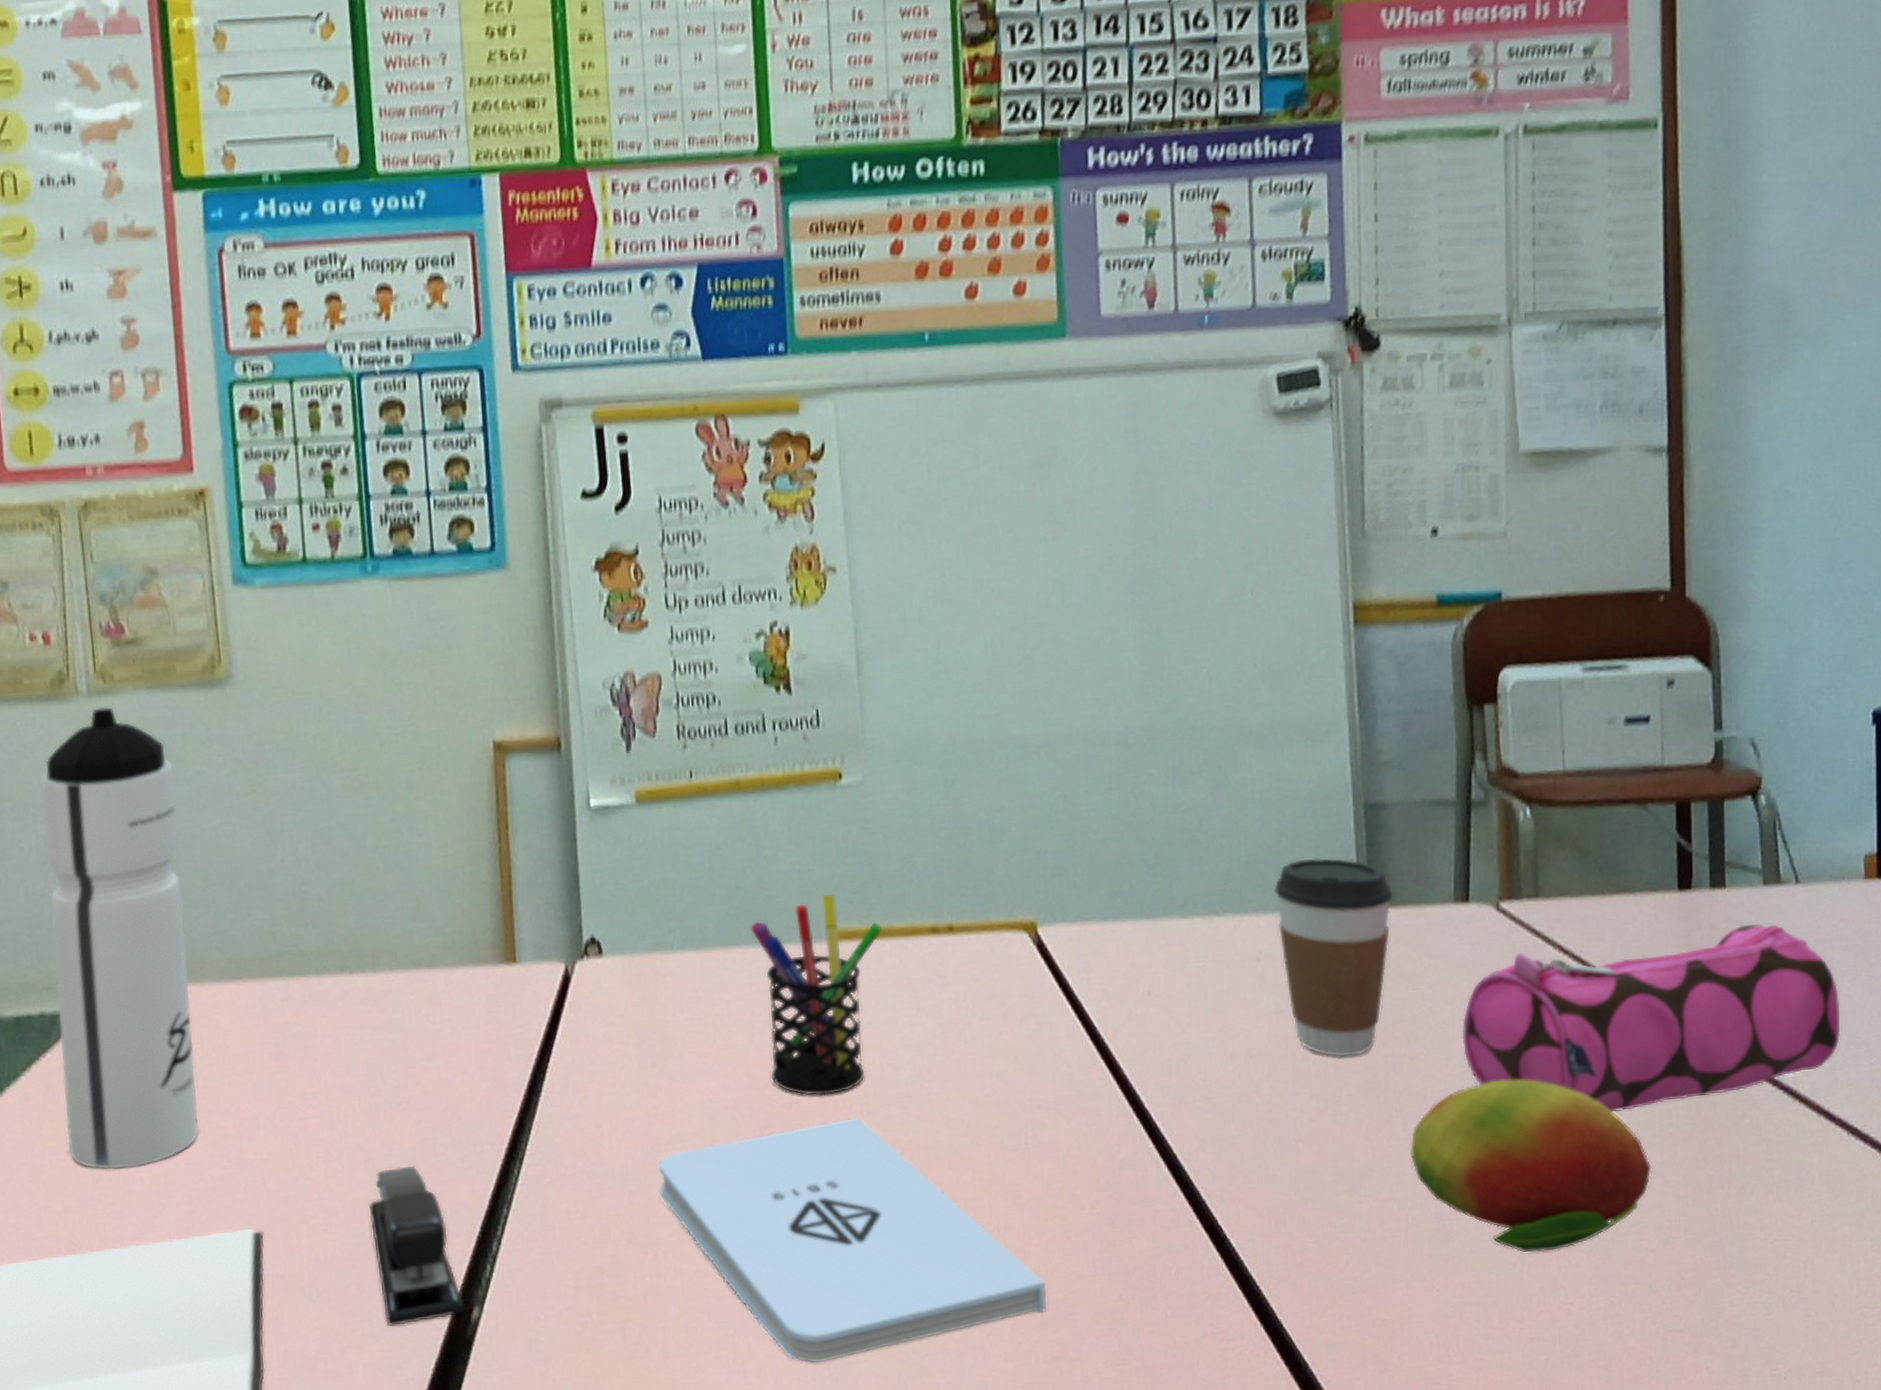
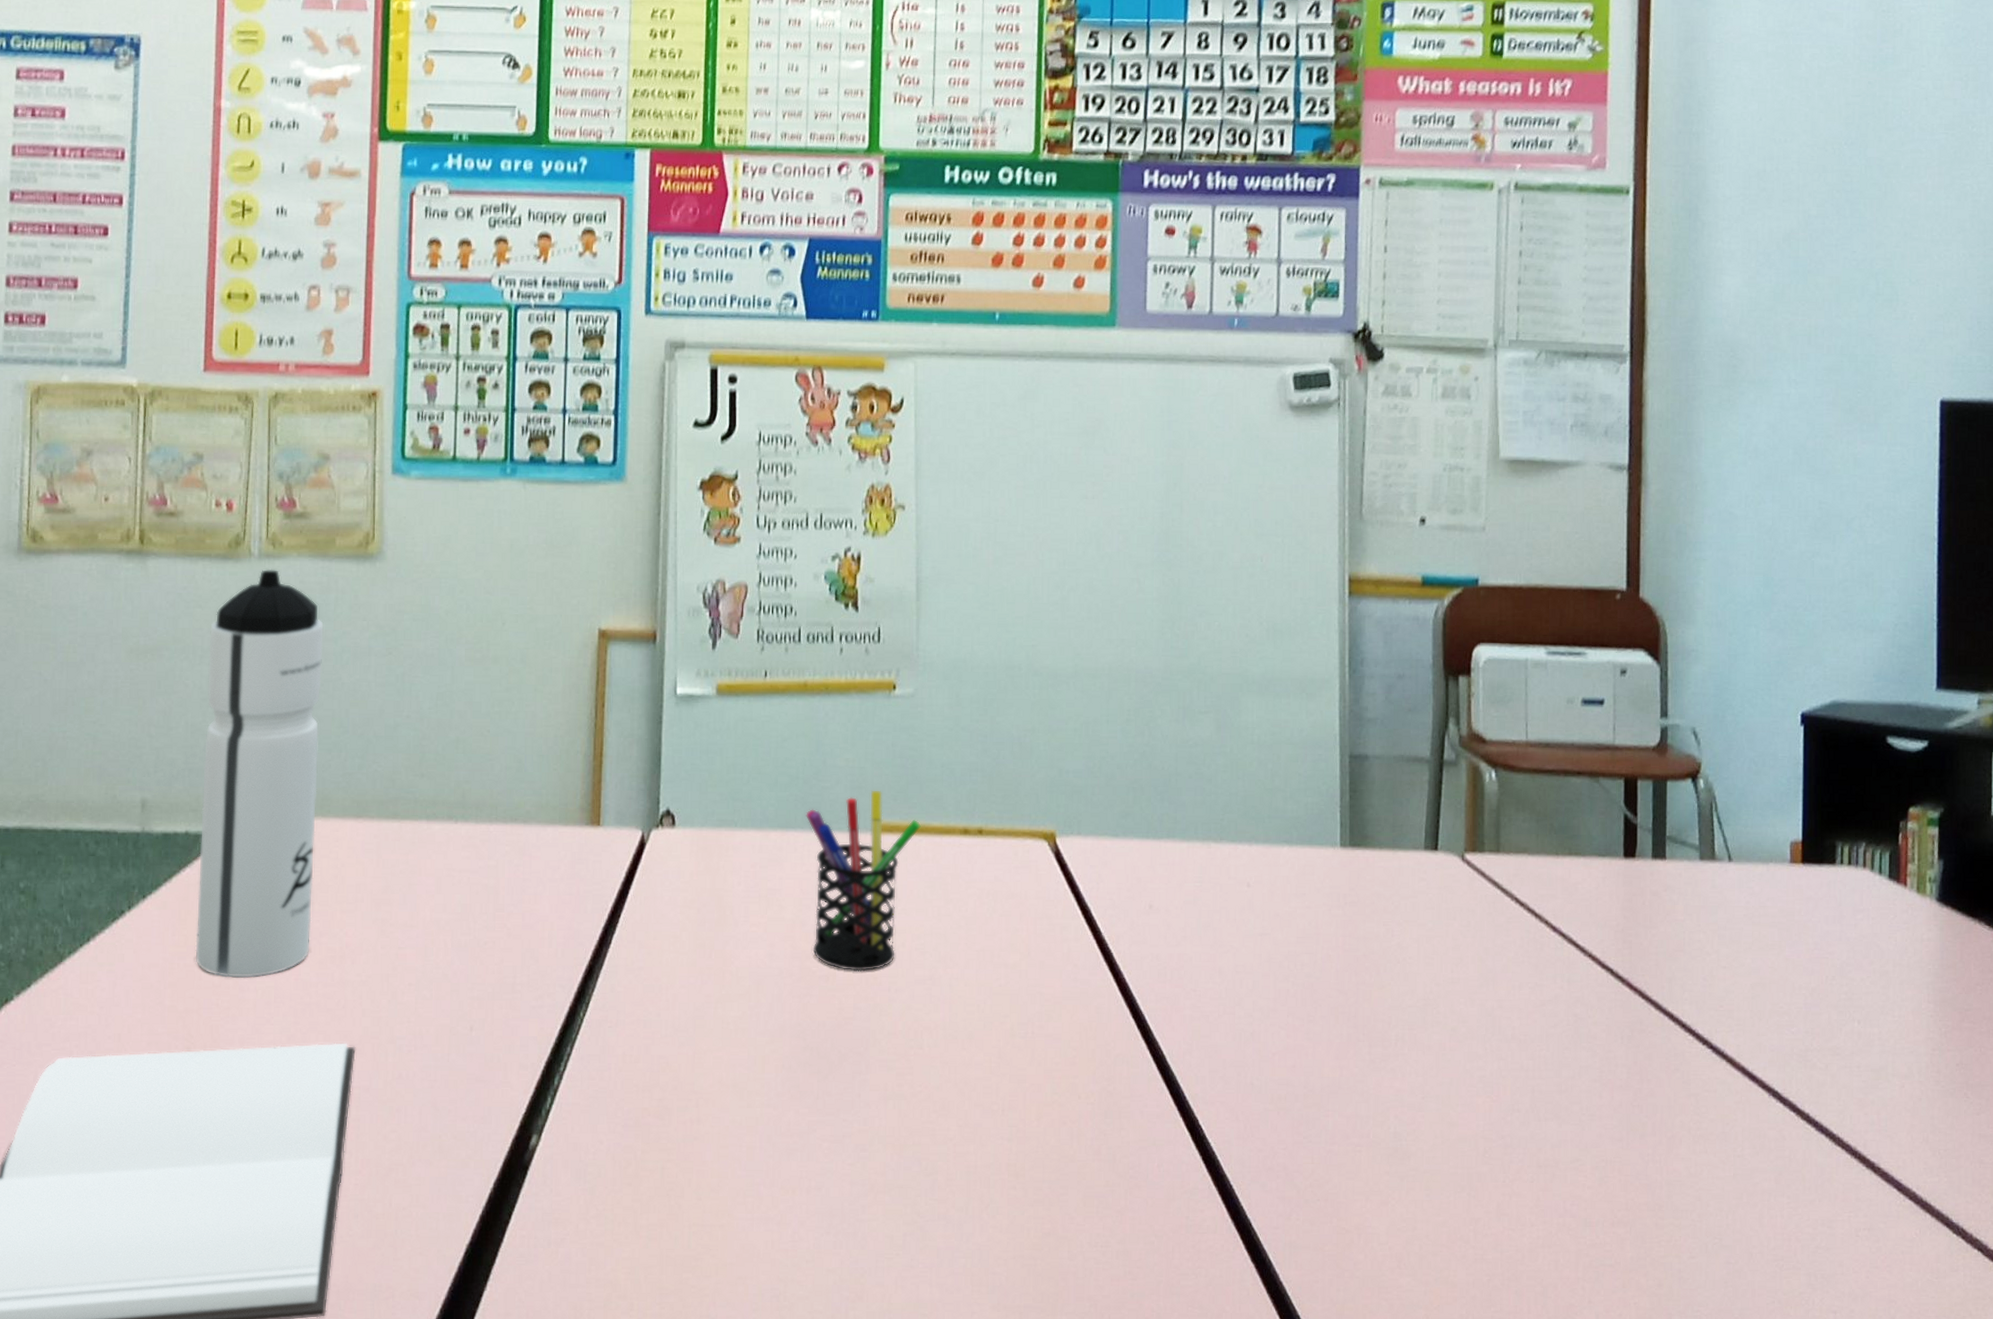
stapler: present [368,1165,465,1326] -> none [449,1000,525,1145]
notepad: present [658,1117,1046,1364] -> none [706,994,1042,1218]
coffee cup: present [1273,858,1392,1057] -> none [1265,798,1370,981]
fruit: present [1410,1079,1652,1253] -> none [1375,1015,1591,1178]
pencil case: present [1462,923,1841,1114] -> none [1425,894,1765,1056]

